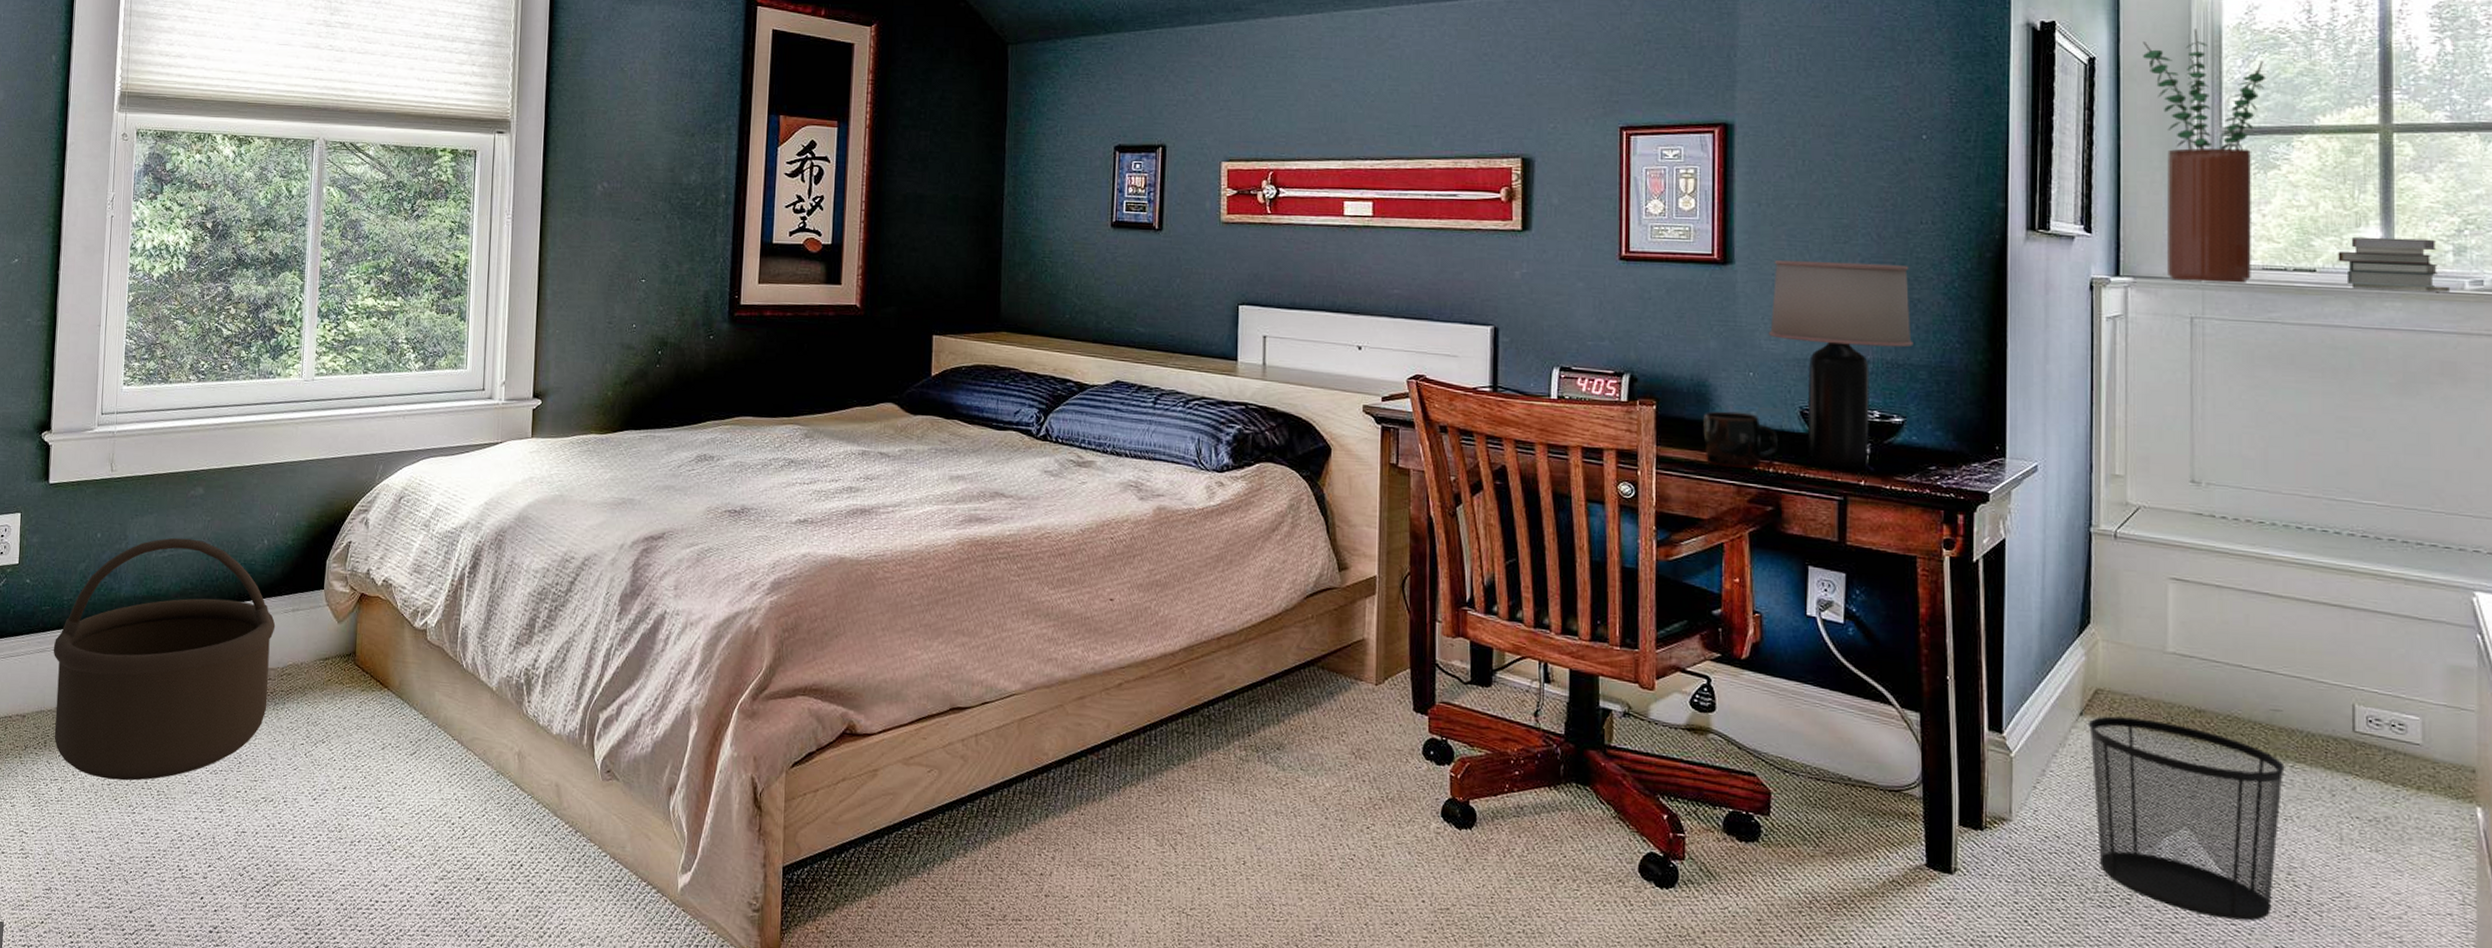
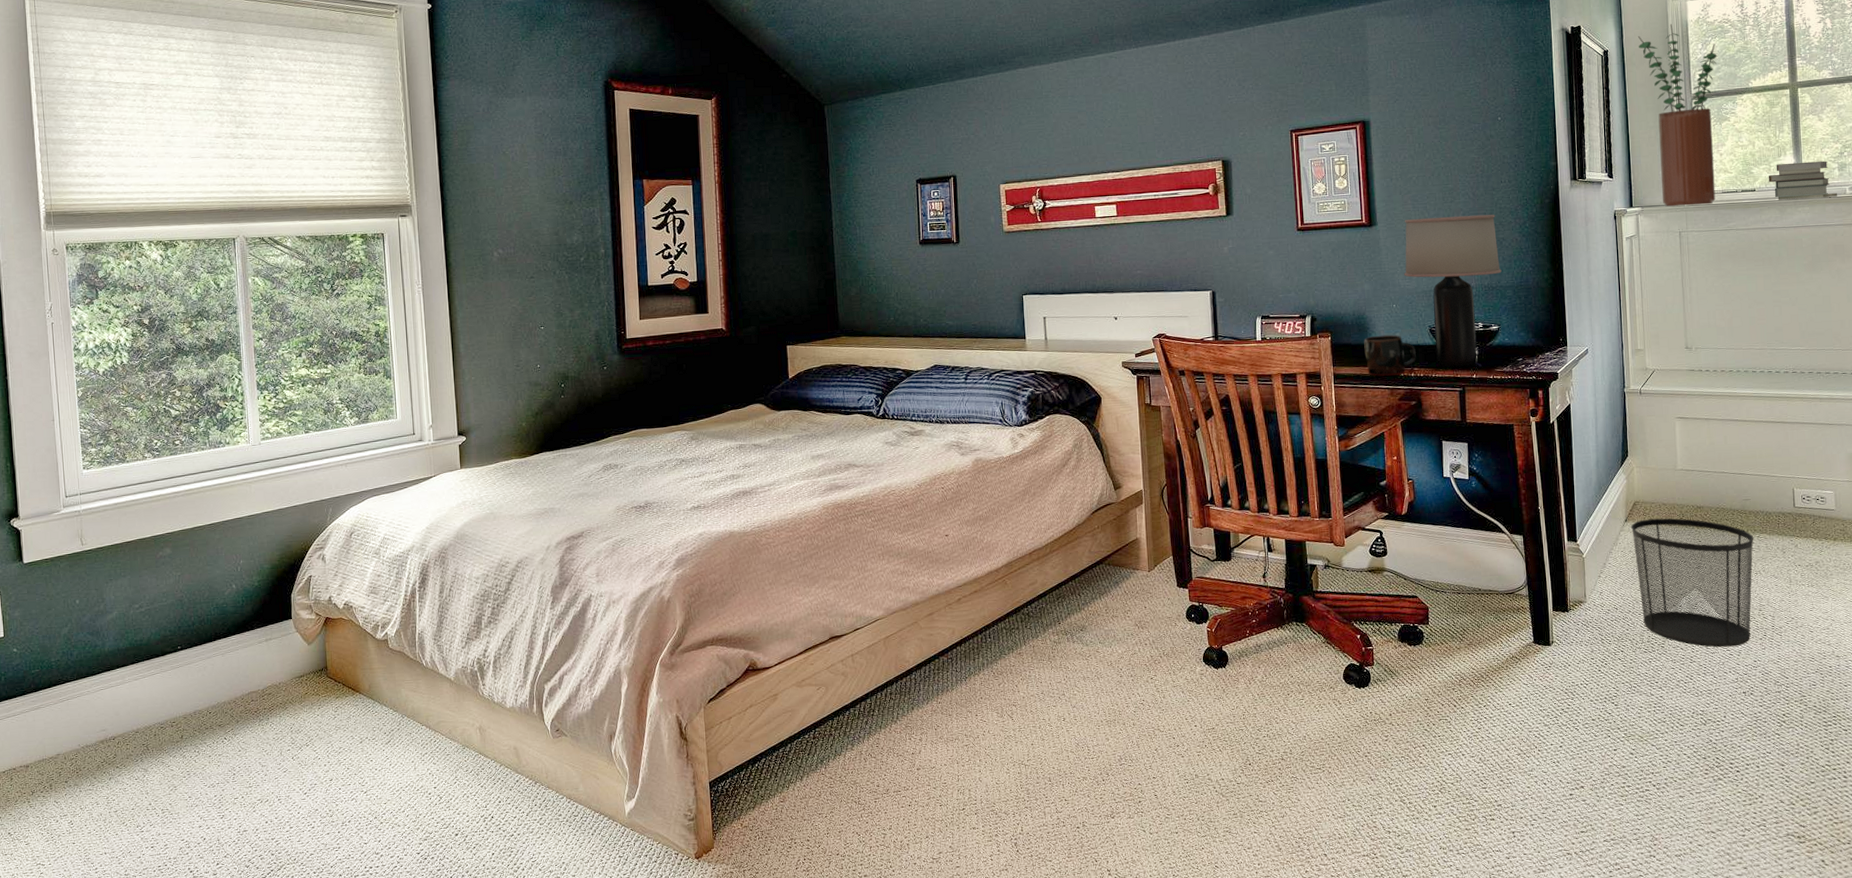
basket: present [53,537,276,781] -> none [47,593,253,807]

